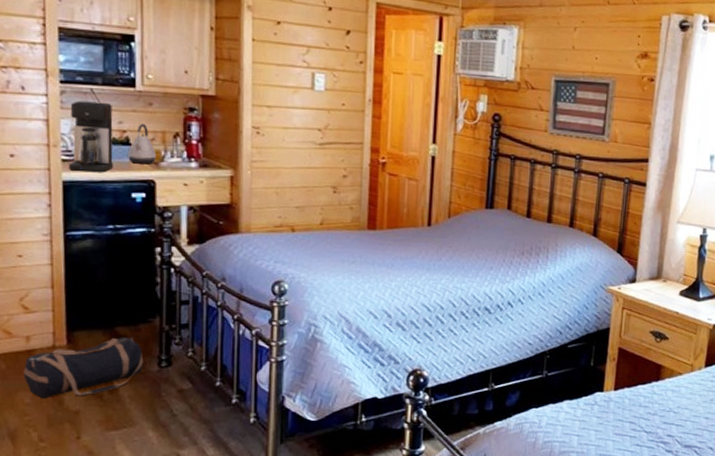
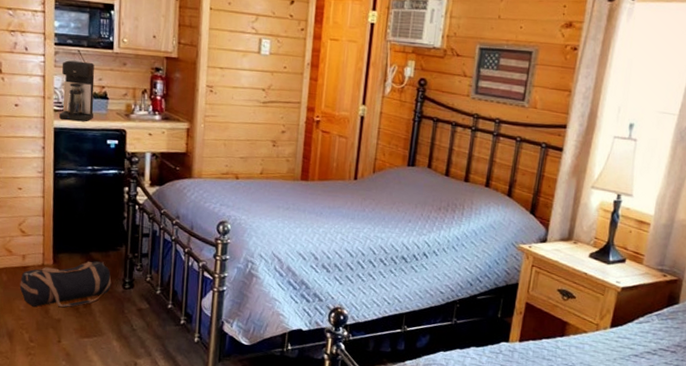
kettle: present [128,124,156,165] -> none [105,81,128,116]

